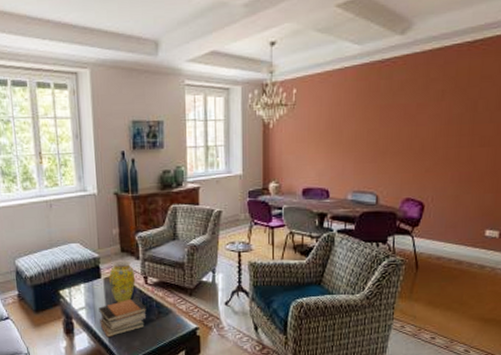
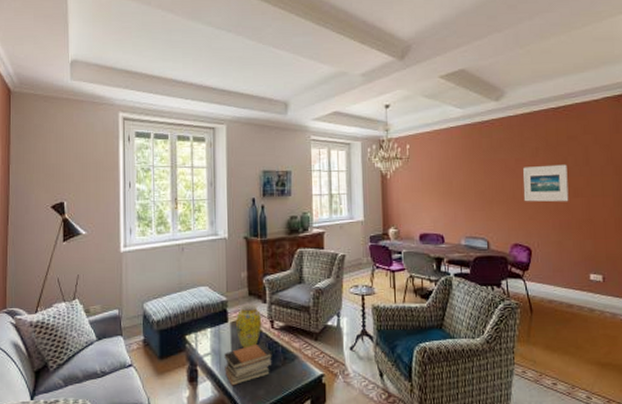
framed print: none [421,109,476,153] -> present [523,164,569,202]

